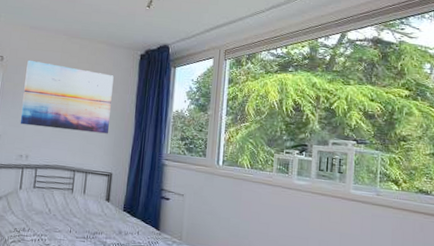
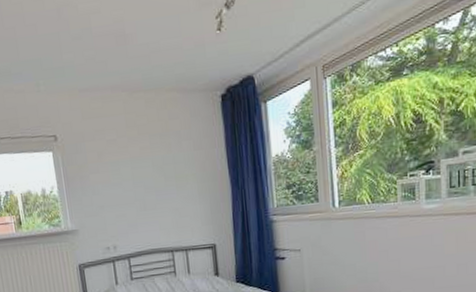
wall art: present [20,59,114,134] -> none [87,128,201,213]

